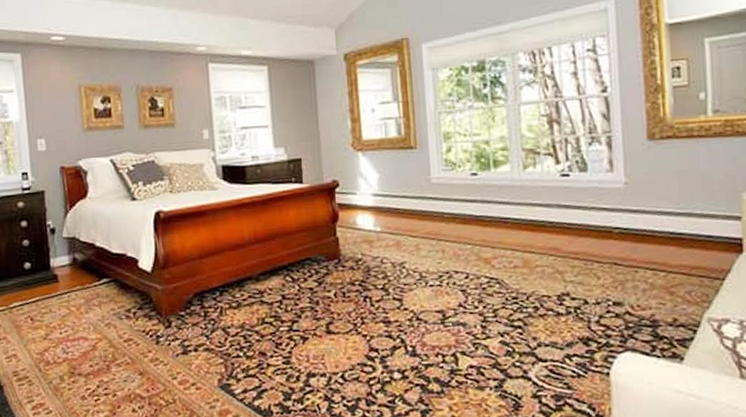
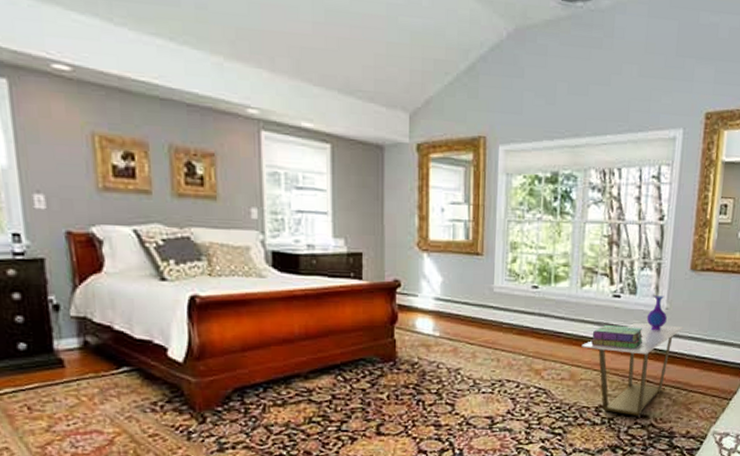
coffee table: none [532,200,649,304] -> present [581,323,684,417]
stack of books: none [541,205,603,231] -> present [590,325,644,350]
vase: none [603,170,628,209] -> present [646,295,667,331]

